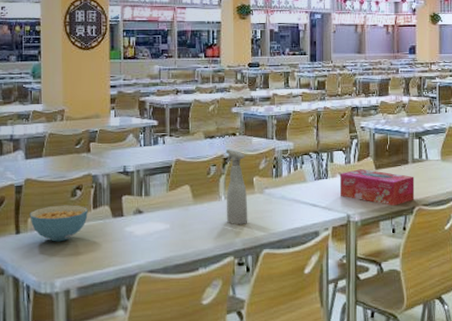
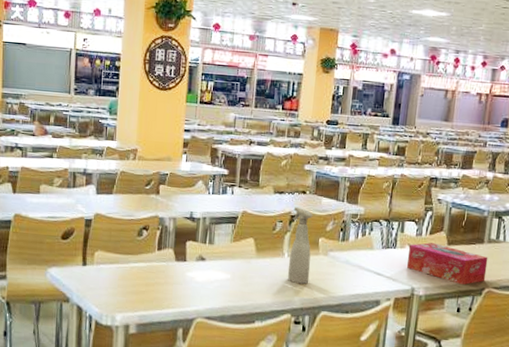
cereal bowl: present [30,205,88,242] -> none [97,242,152,278]

